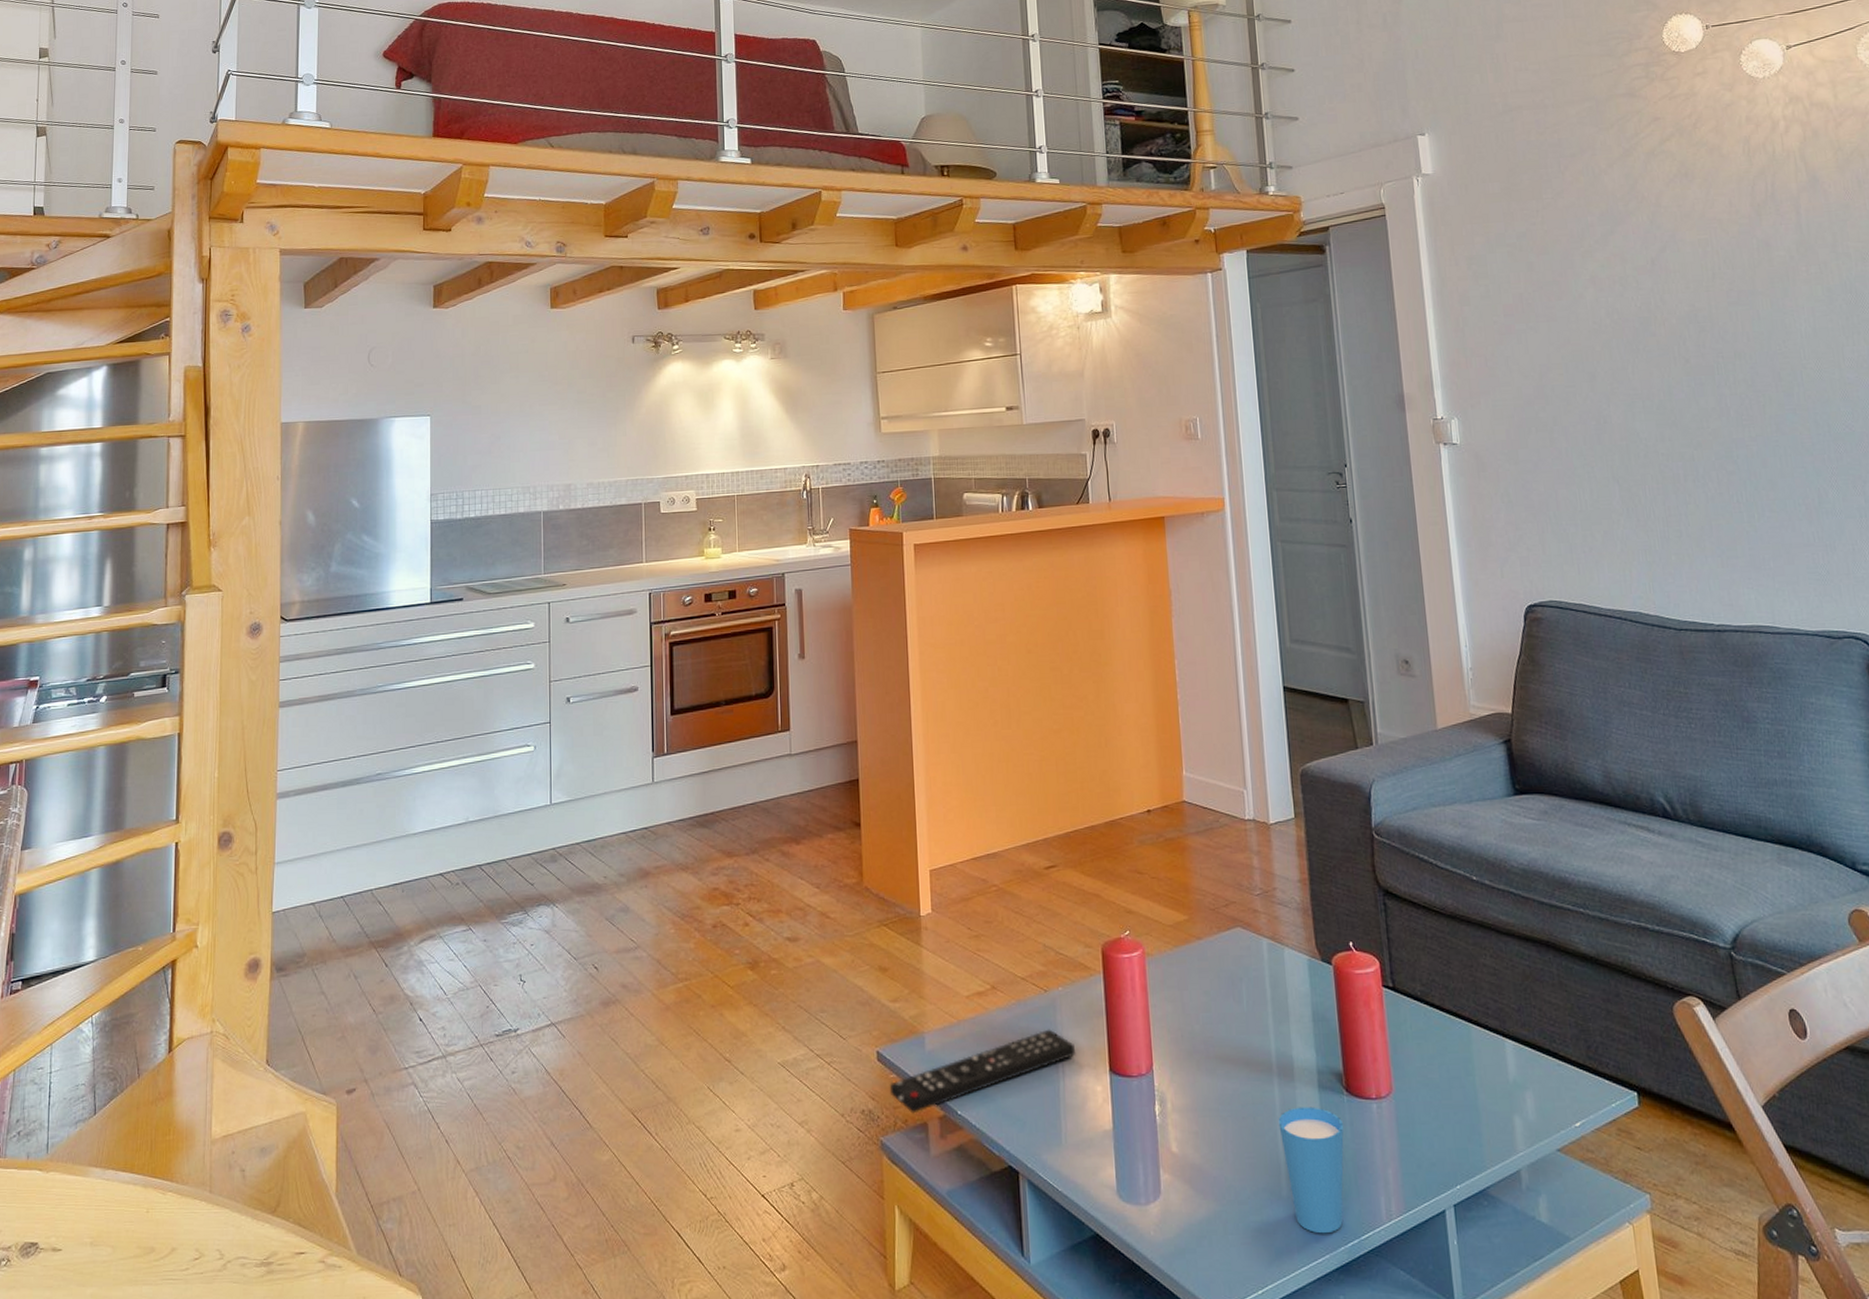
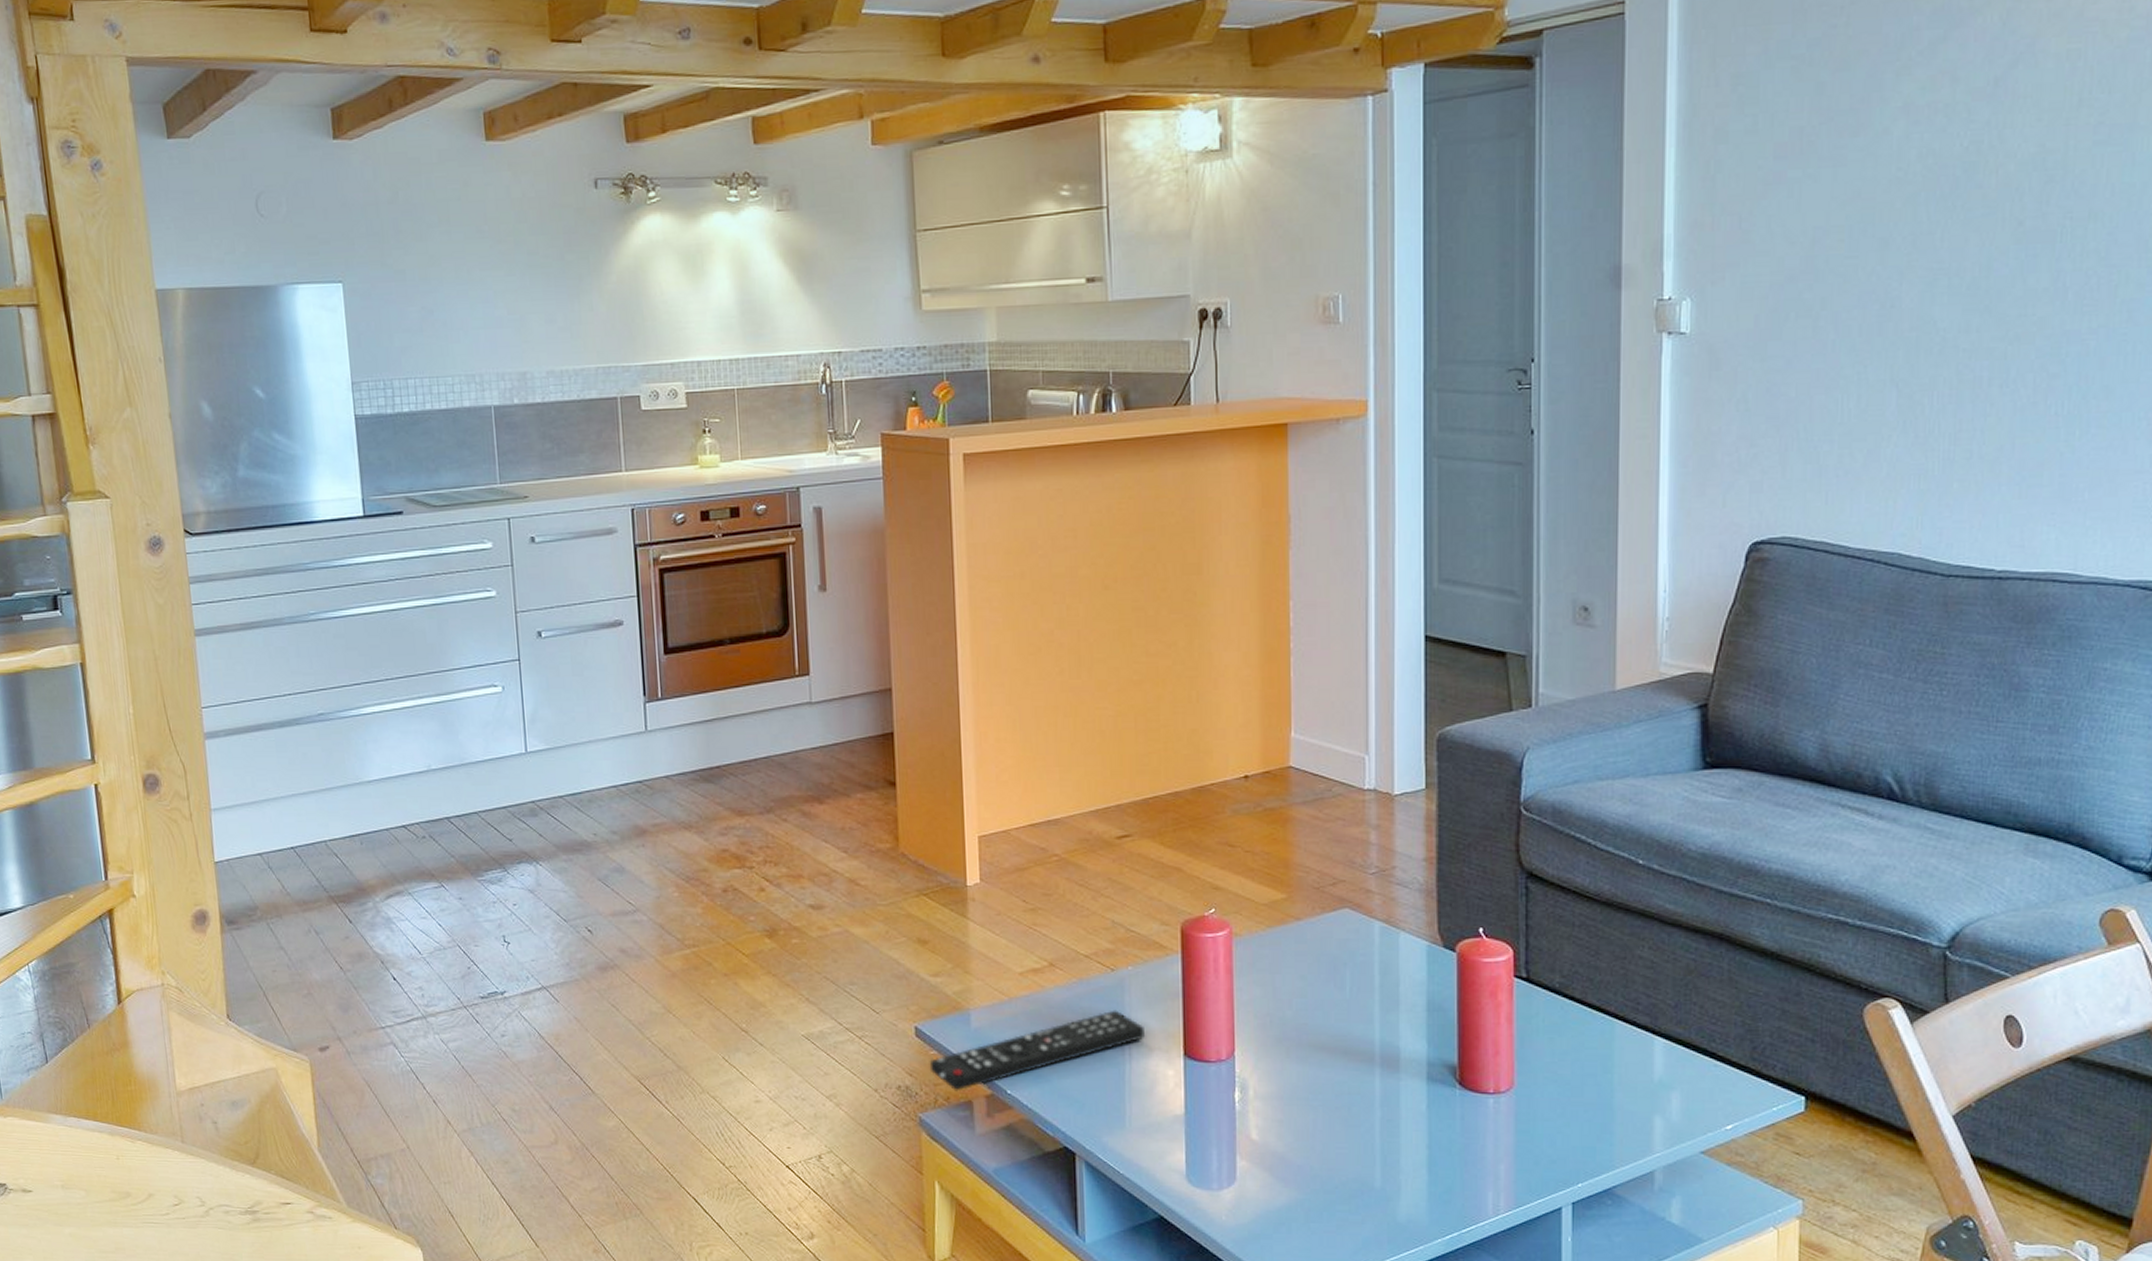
cup: present [1278,1106,1344,1234] -> none [1377,1099,1453,1226]

